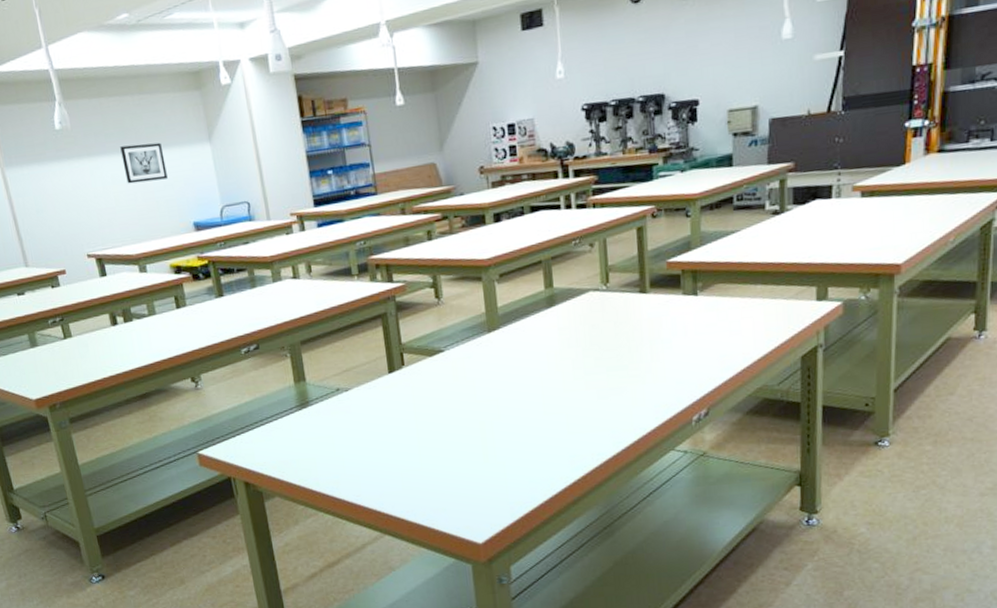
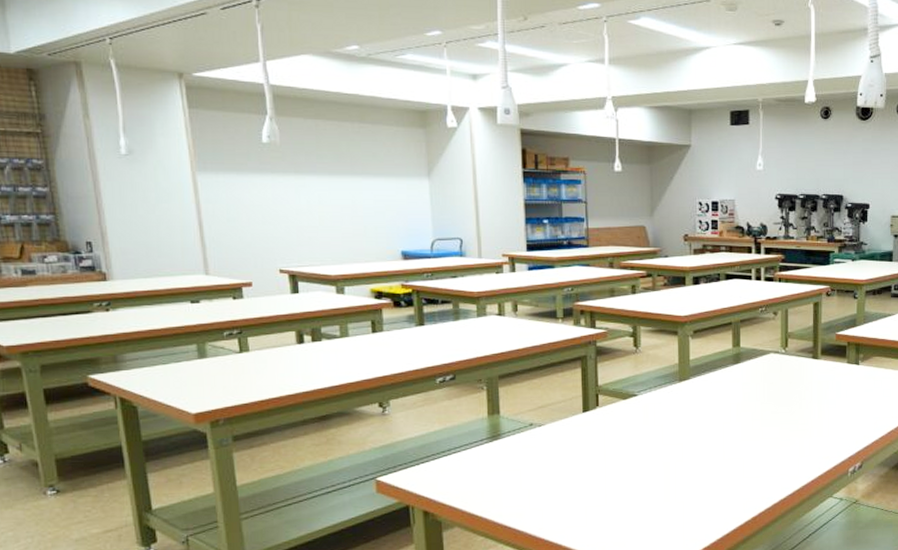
wall art: present [120,142,168,184] -> none [332,169,380,206]

